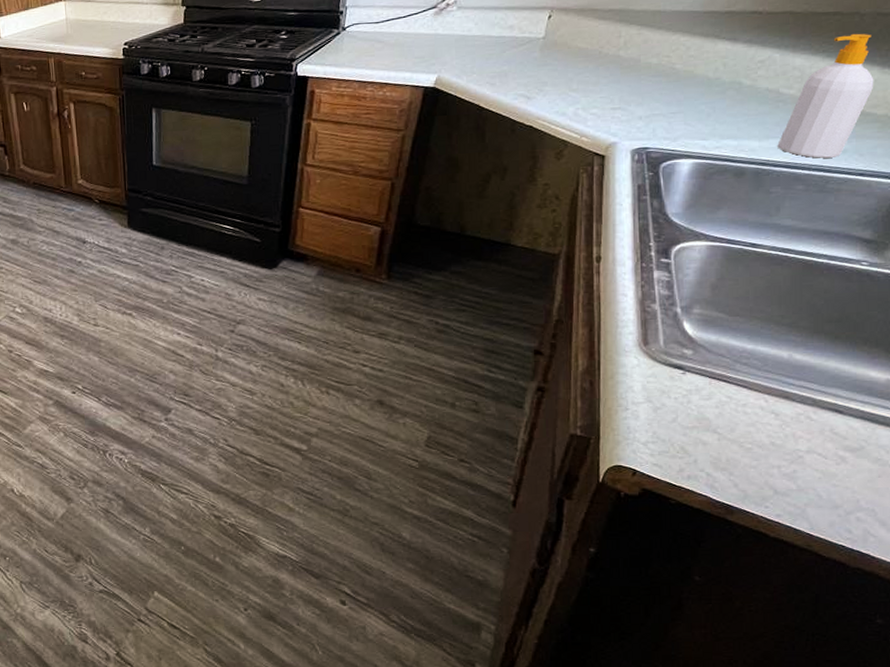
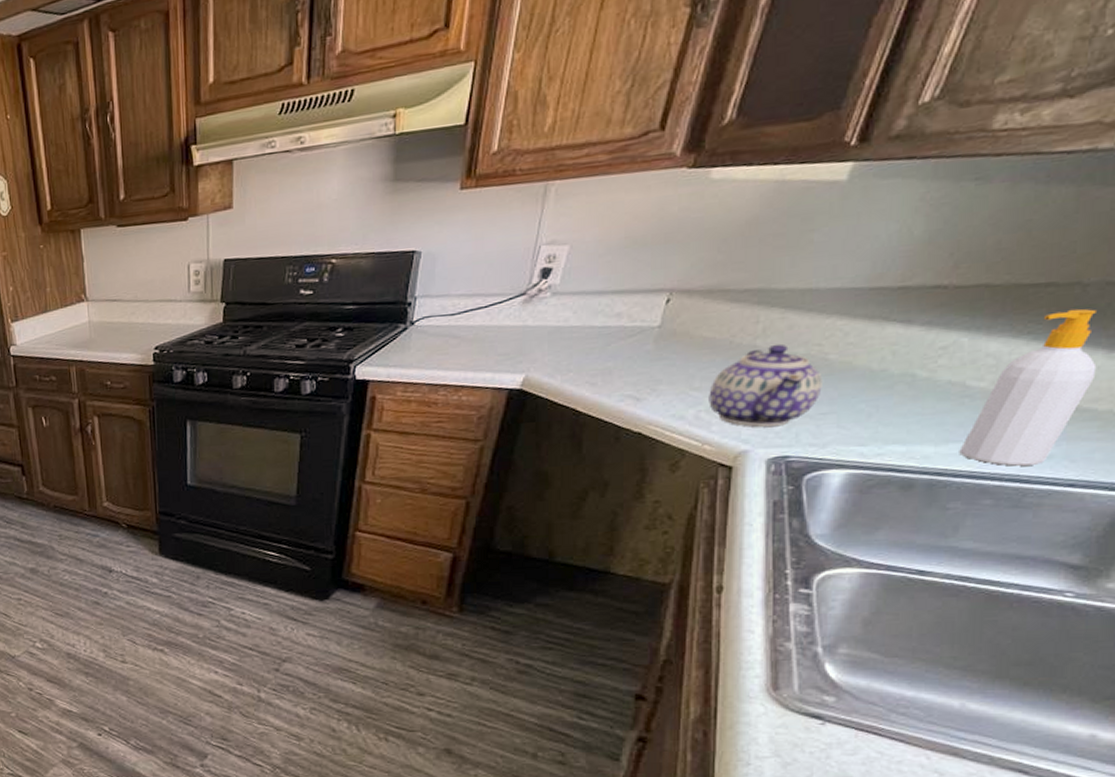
teapot: none [584,55,672,123] -> present [709,344,823,427]

